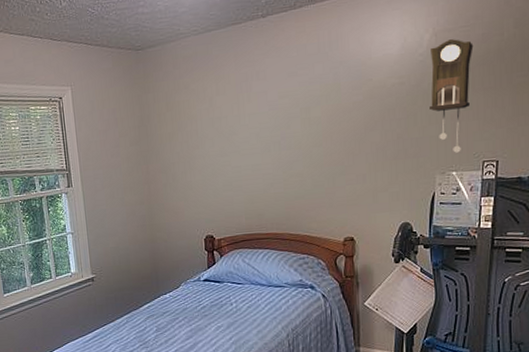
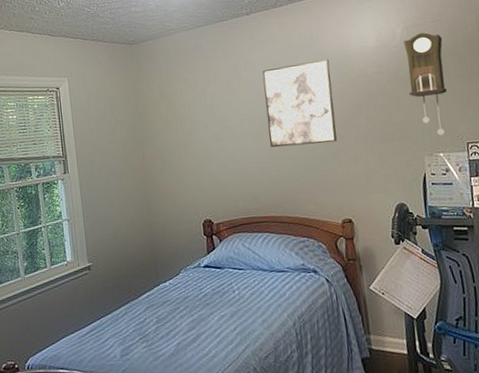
wall art: none [274,68,348,164] -> present [262,59,337,148]

